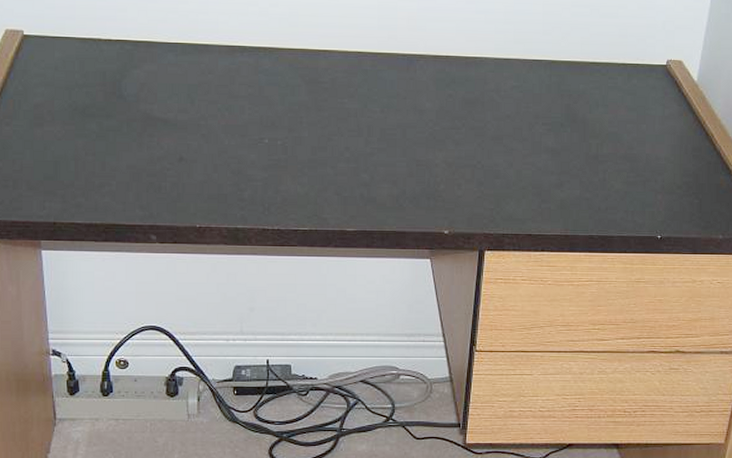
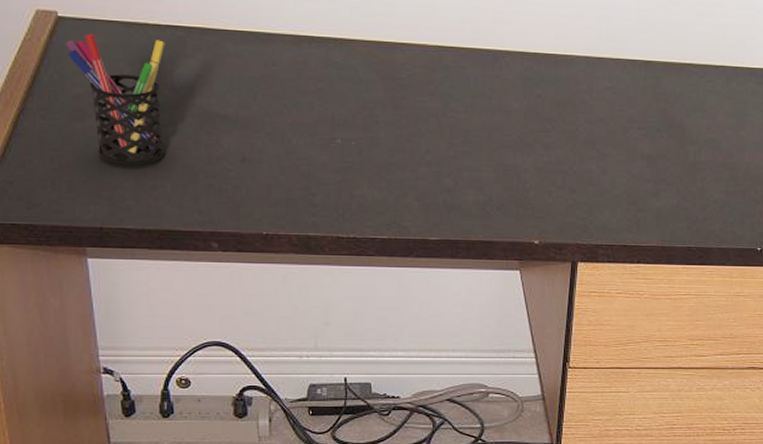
pen holder: none [29,49,115,166] -> present [65,33,165,166]

